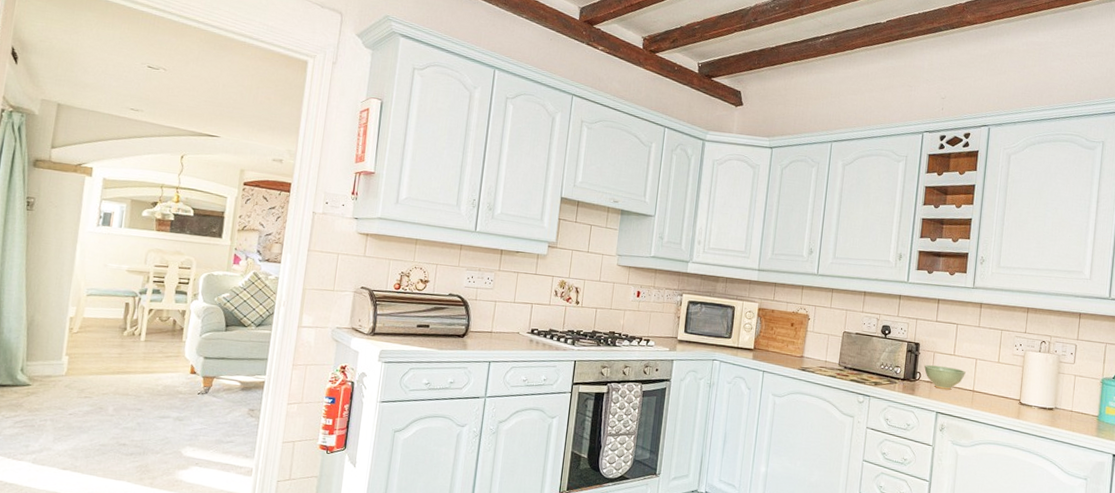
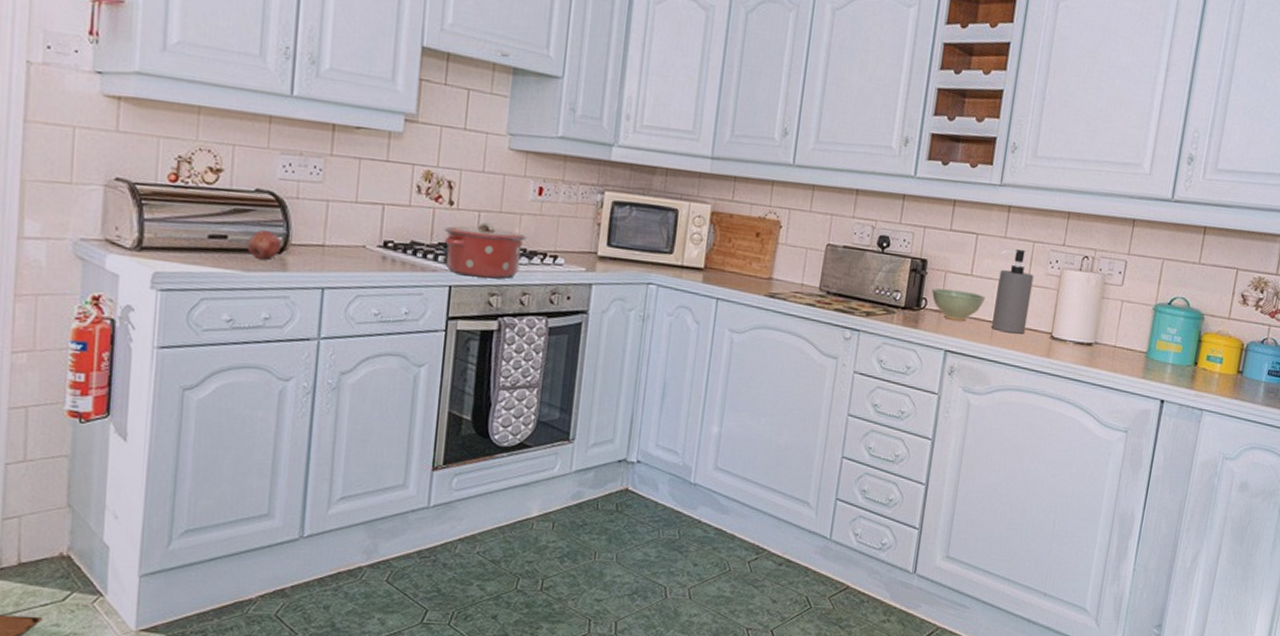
fruit: none [441,322,464,343] -> present [247,230,282,261]
casserole: none [572,315,628,356] -> present [444,221,526,279]
soap dispenser: none [972,336,1003,401] -> present [991,249,1034,335]

